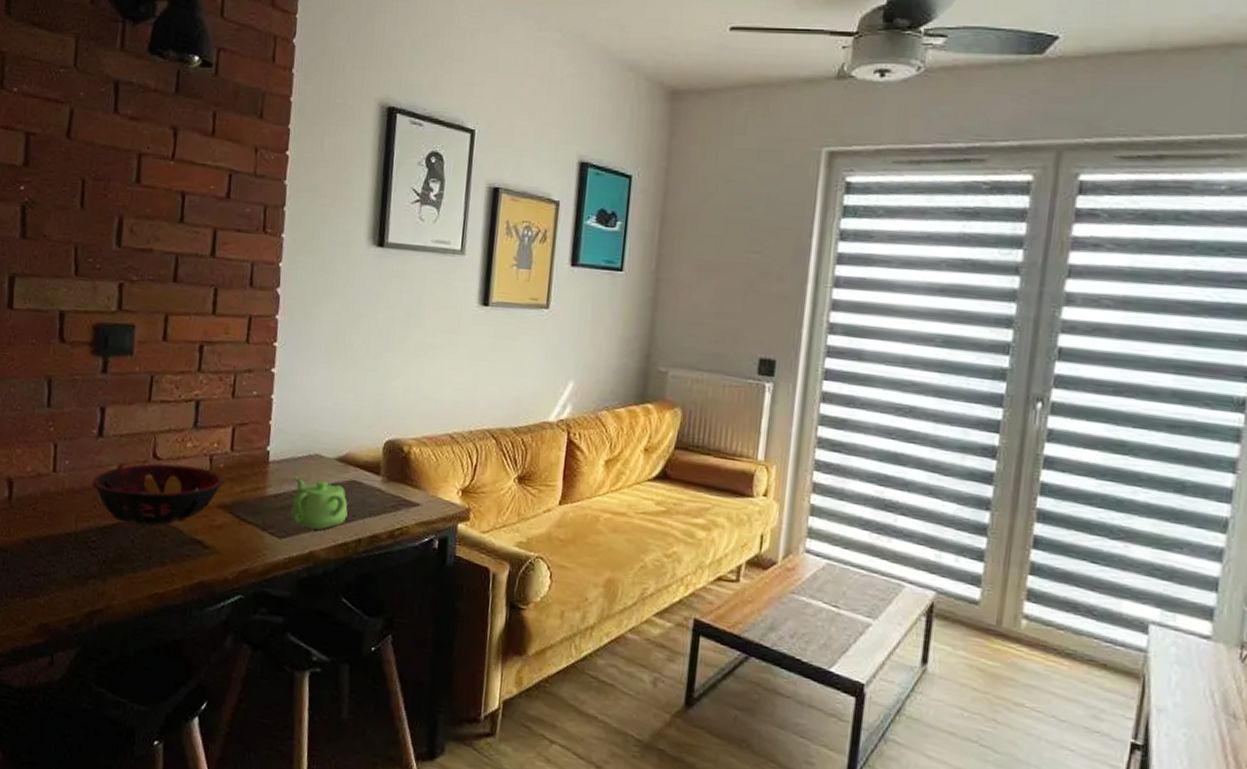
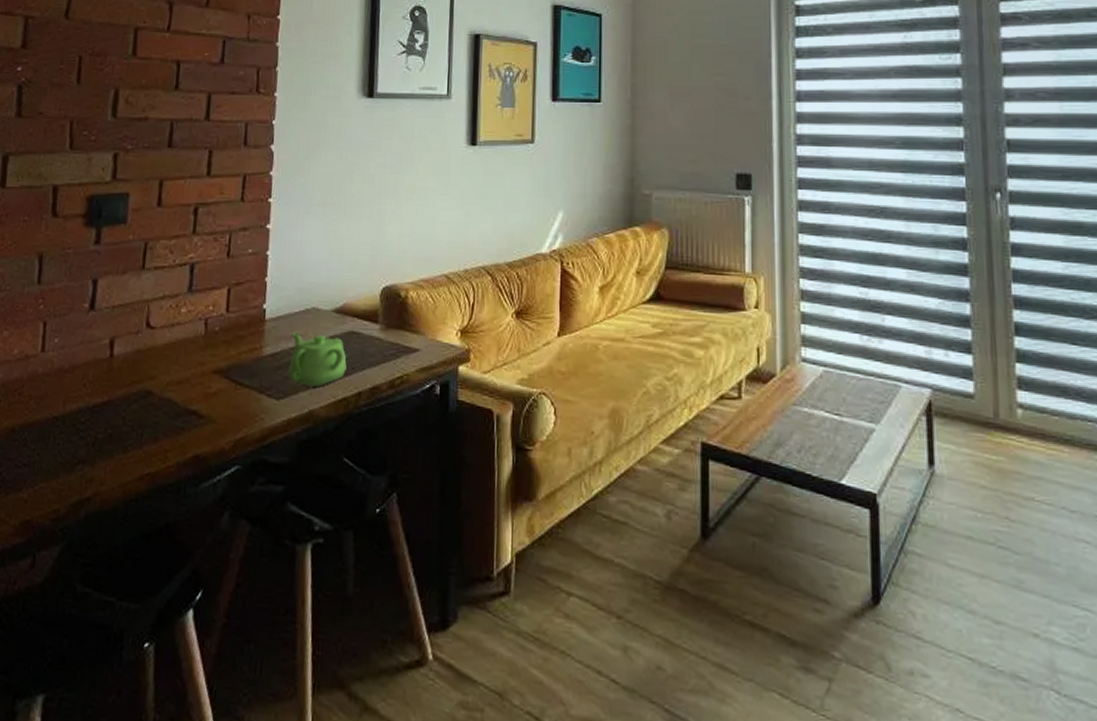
decorative bowl: present [92,463,225,525] -> none [82,331,220,400]

